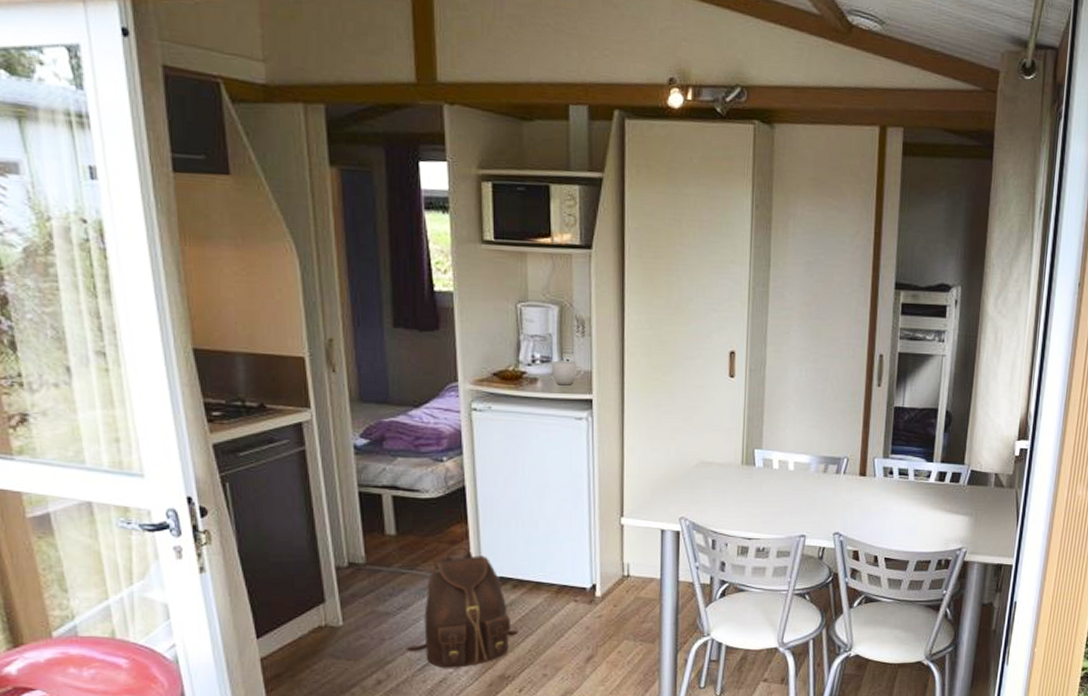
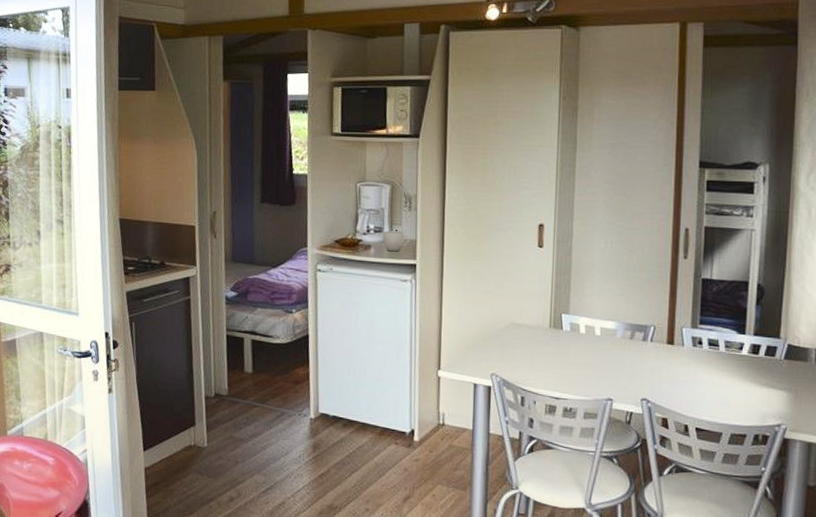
backpack: present [406,545,518,668] -> none [254,385,346,494]

